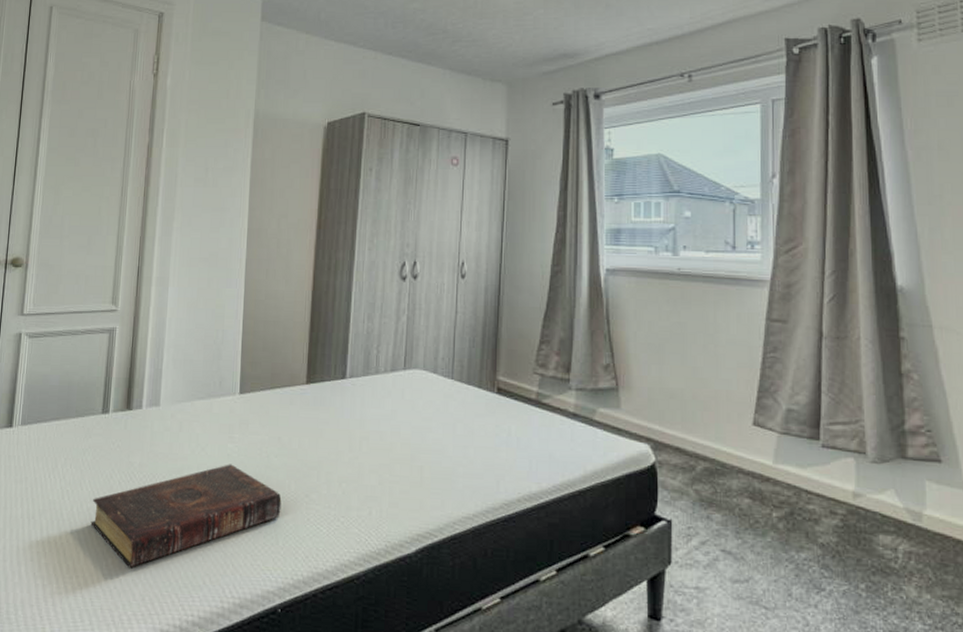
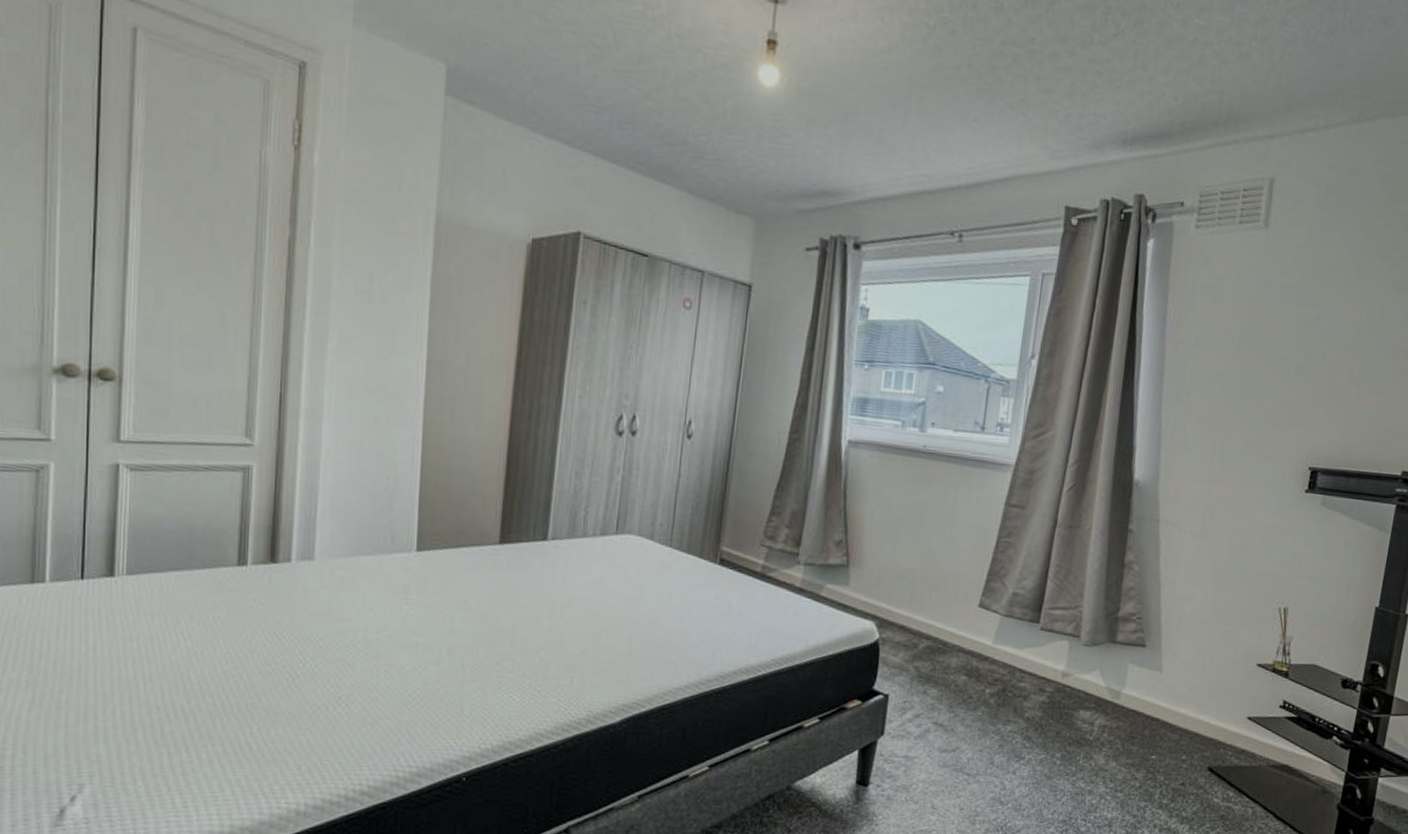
book: present [90,464,282,568] -> none [228,627,468,736]

